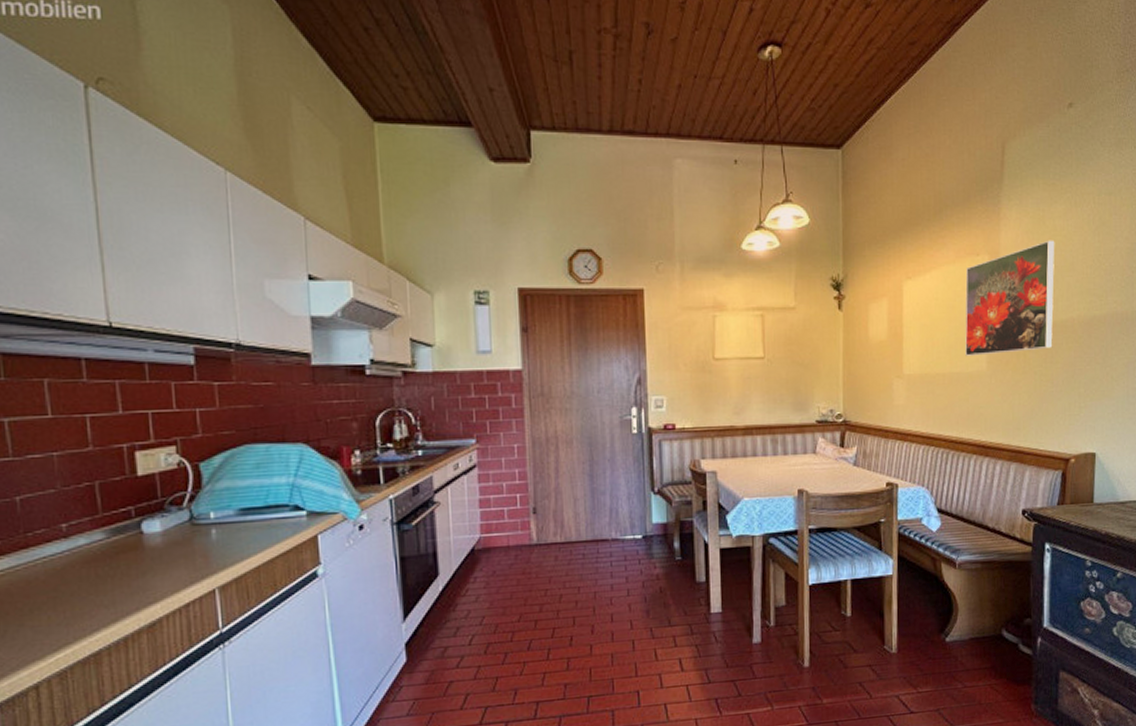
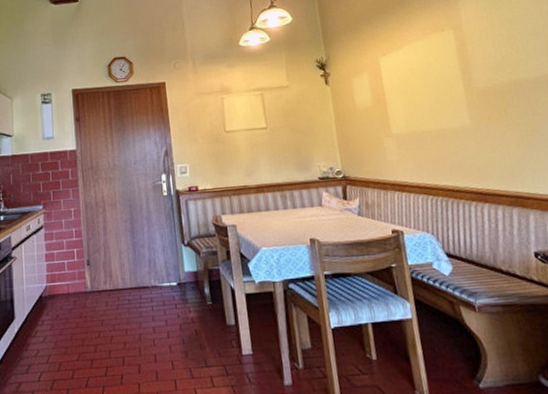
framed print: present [965,240,1055,356] -> none [434,12,532,114]

